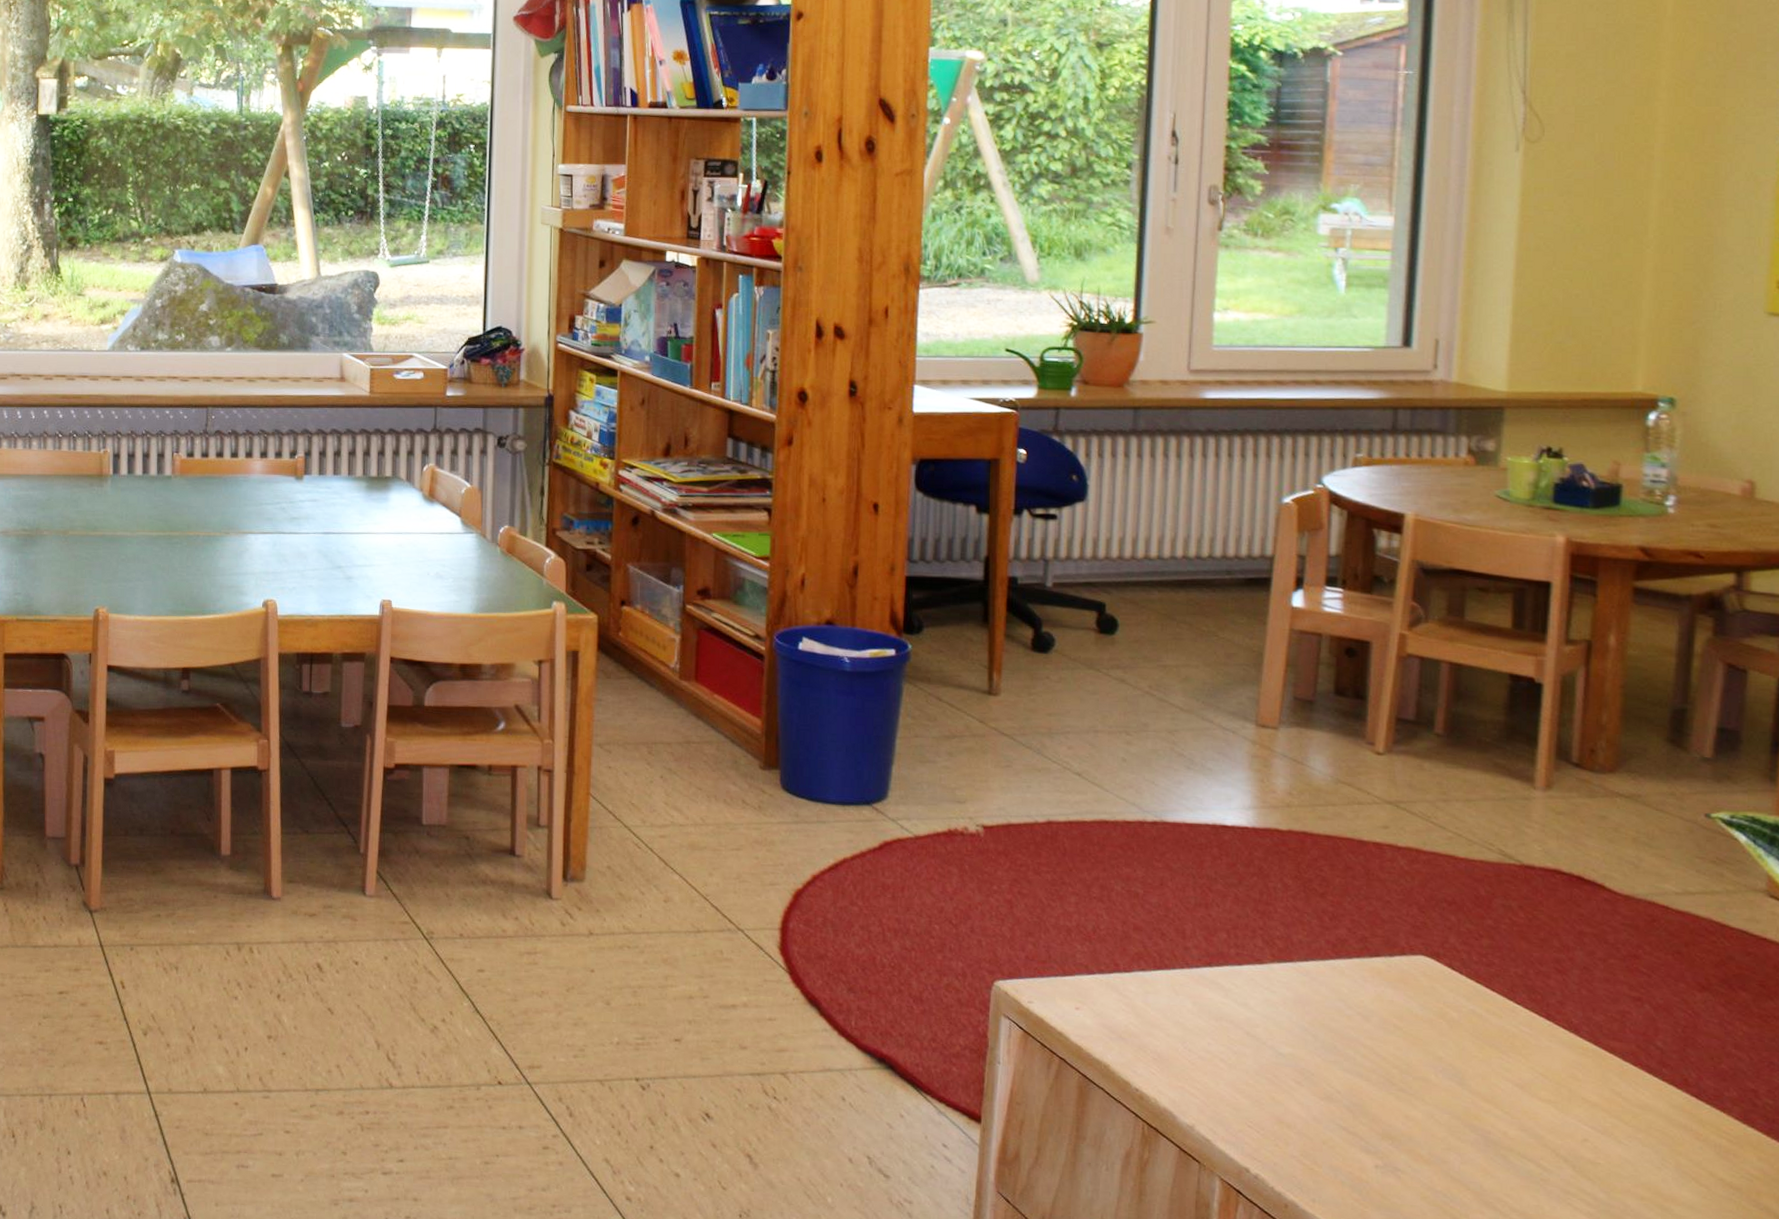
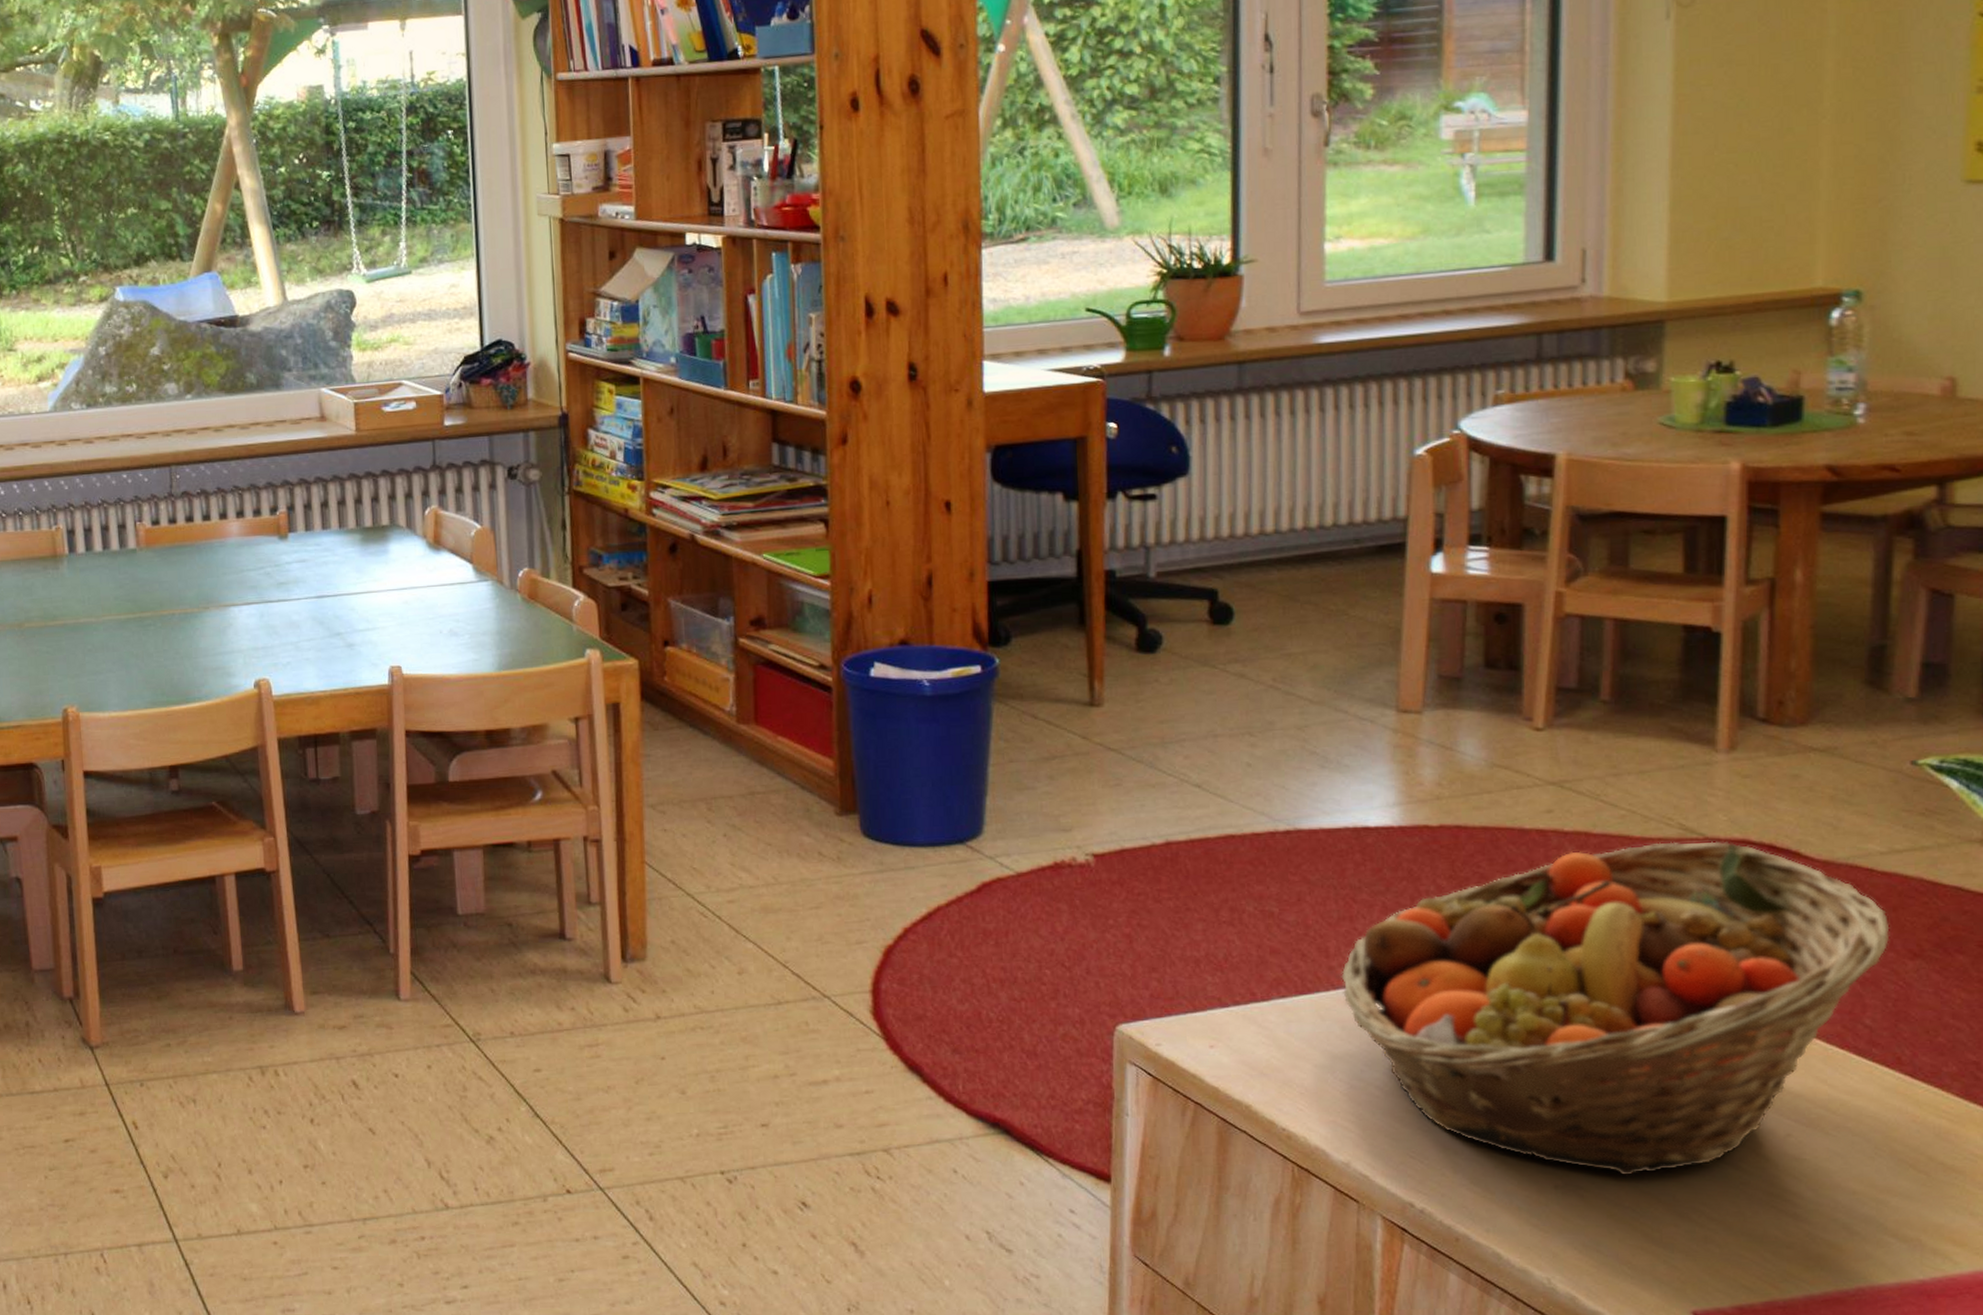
fruit basket: none [1195,864,1682,1163] -> present [1341,841,1890,1176]

